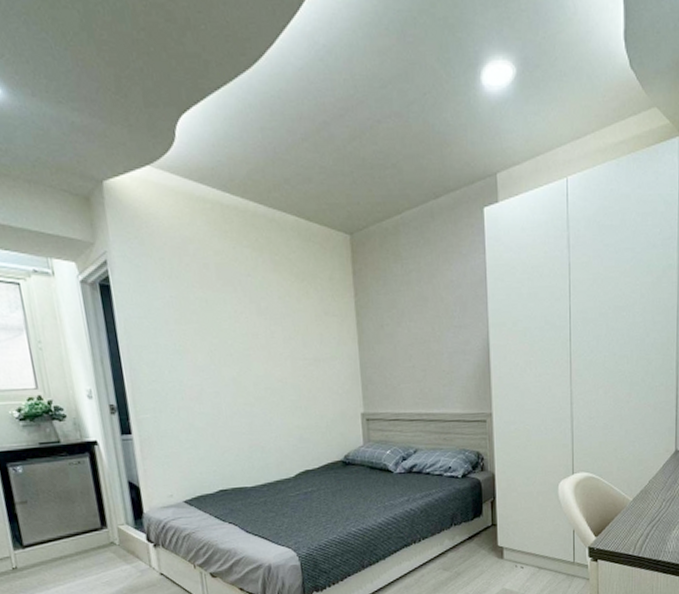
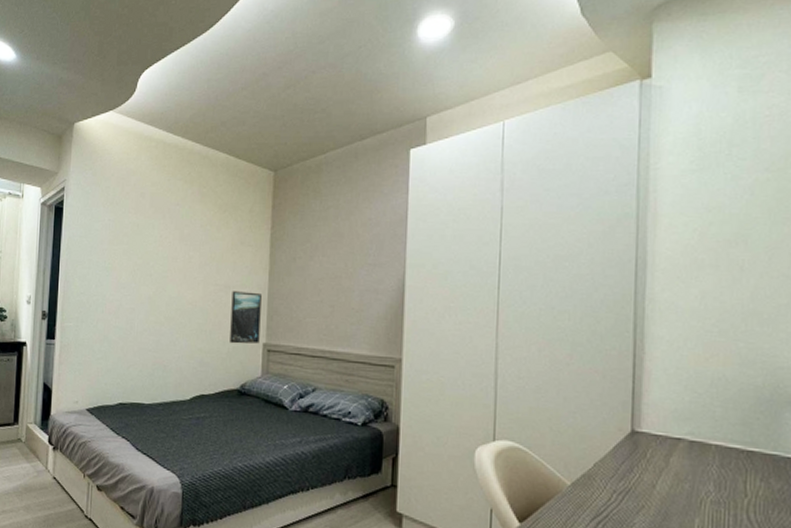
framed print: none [323,363,357,417] -> present [230,291,262,344]

